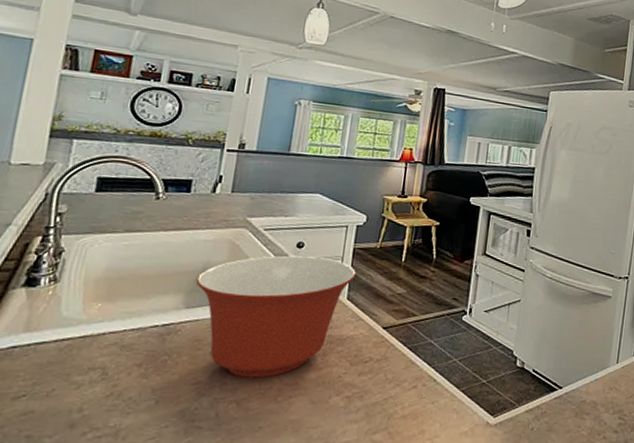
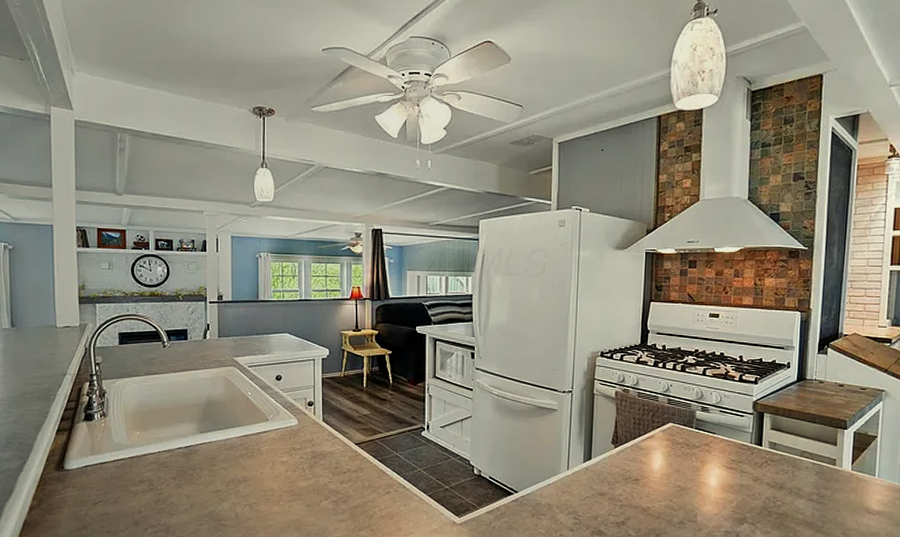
mixing bowl: present [195,255,356,378] -> none [203,387,327,487]

